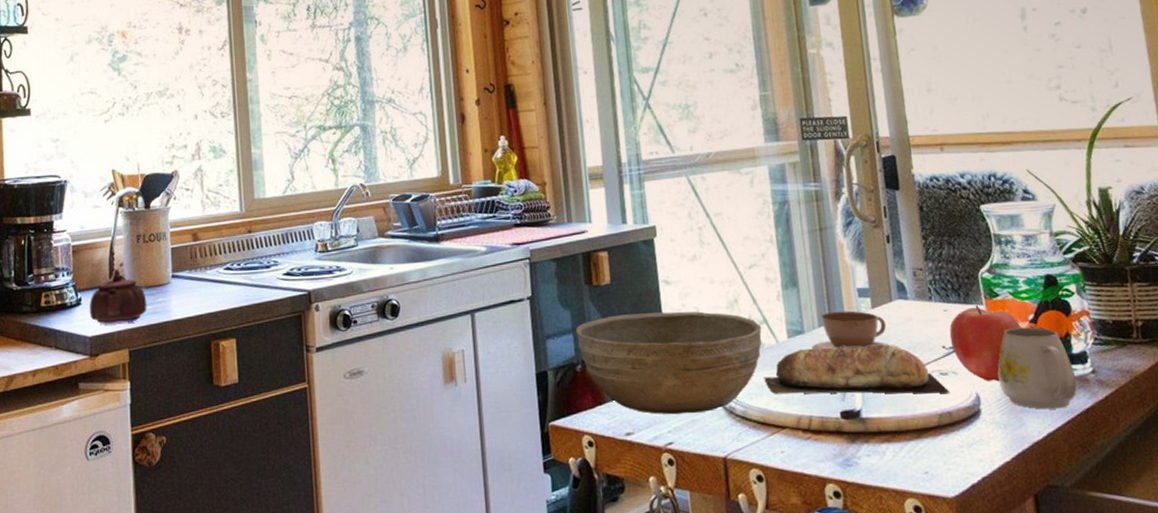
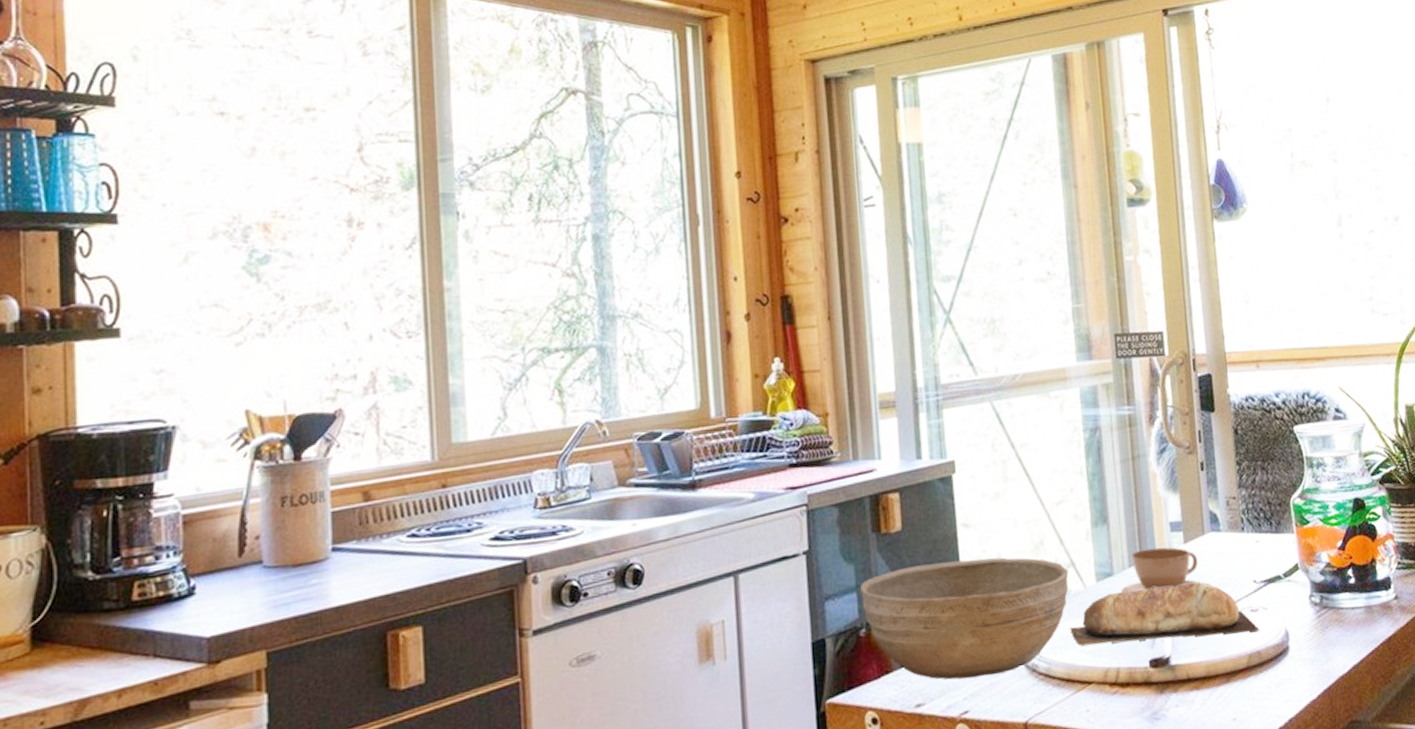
teapot: present [89,269,147,324] -> none [207,544,295,620]
apple: present [949,304,1021,382] -> none [1260,533,1330,615]
mug: present [997,326,1077,410] -> none [1306,554,1381,641]

